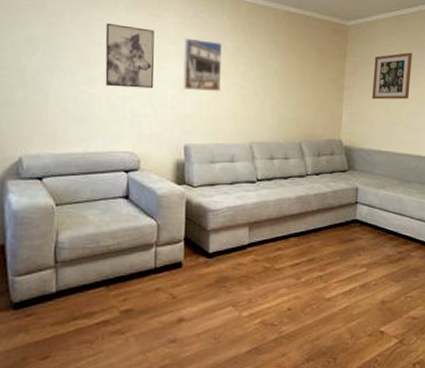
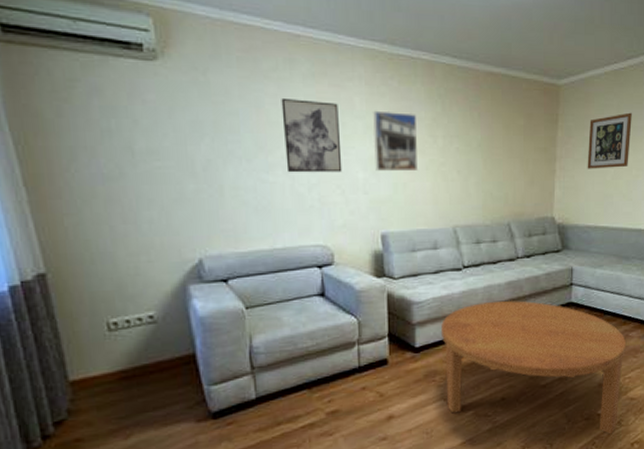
coffee table: none [234,214,408,353] -> present [441,300,627,435]

